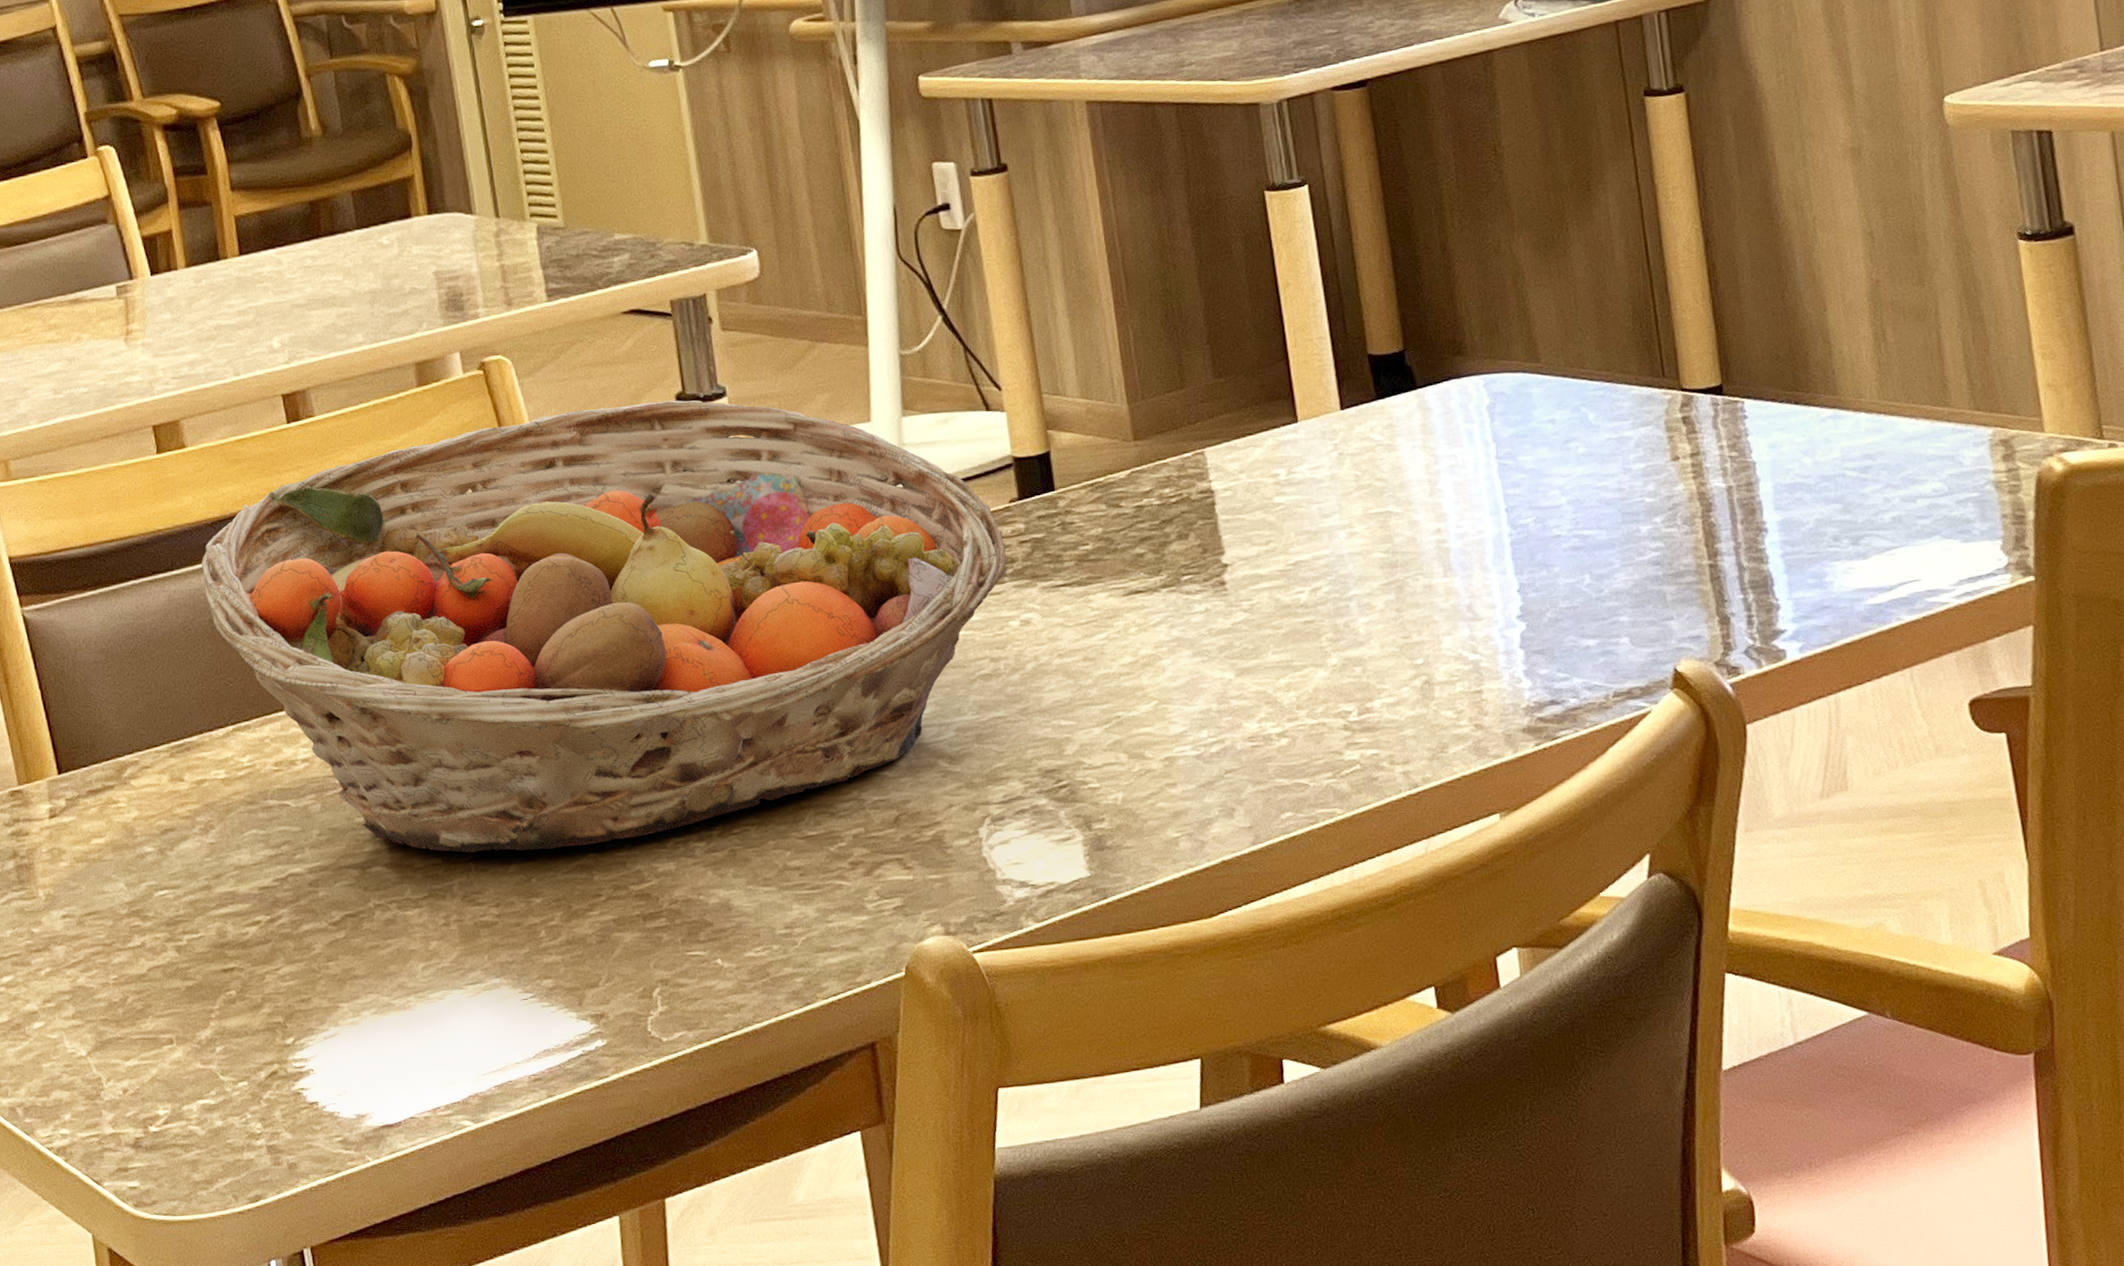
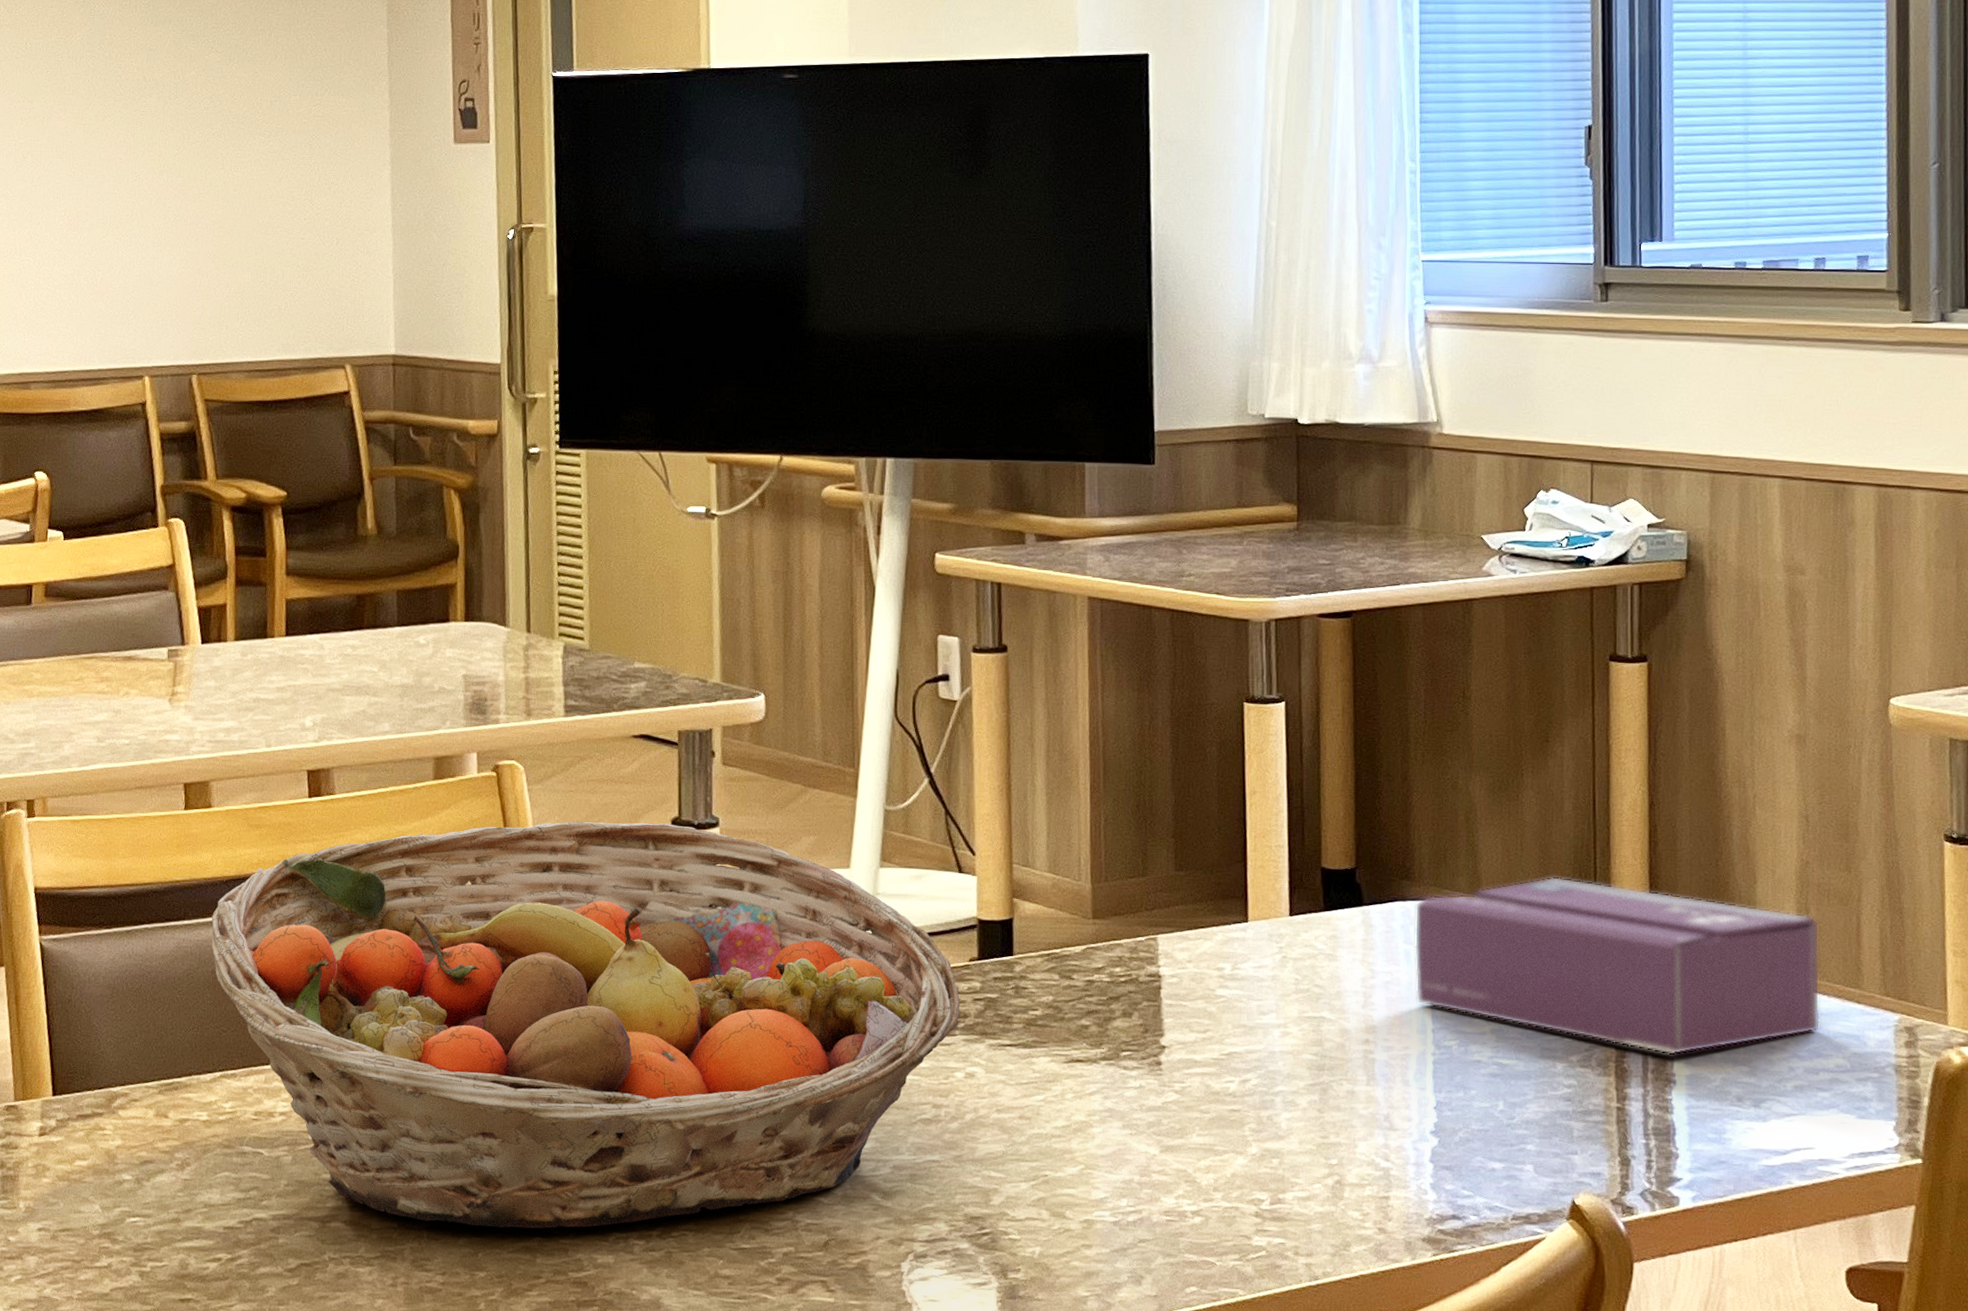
tissue box: none [1471,330,1912,503] -> present [1414,876,1821,1056]

